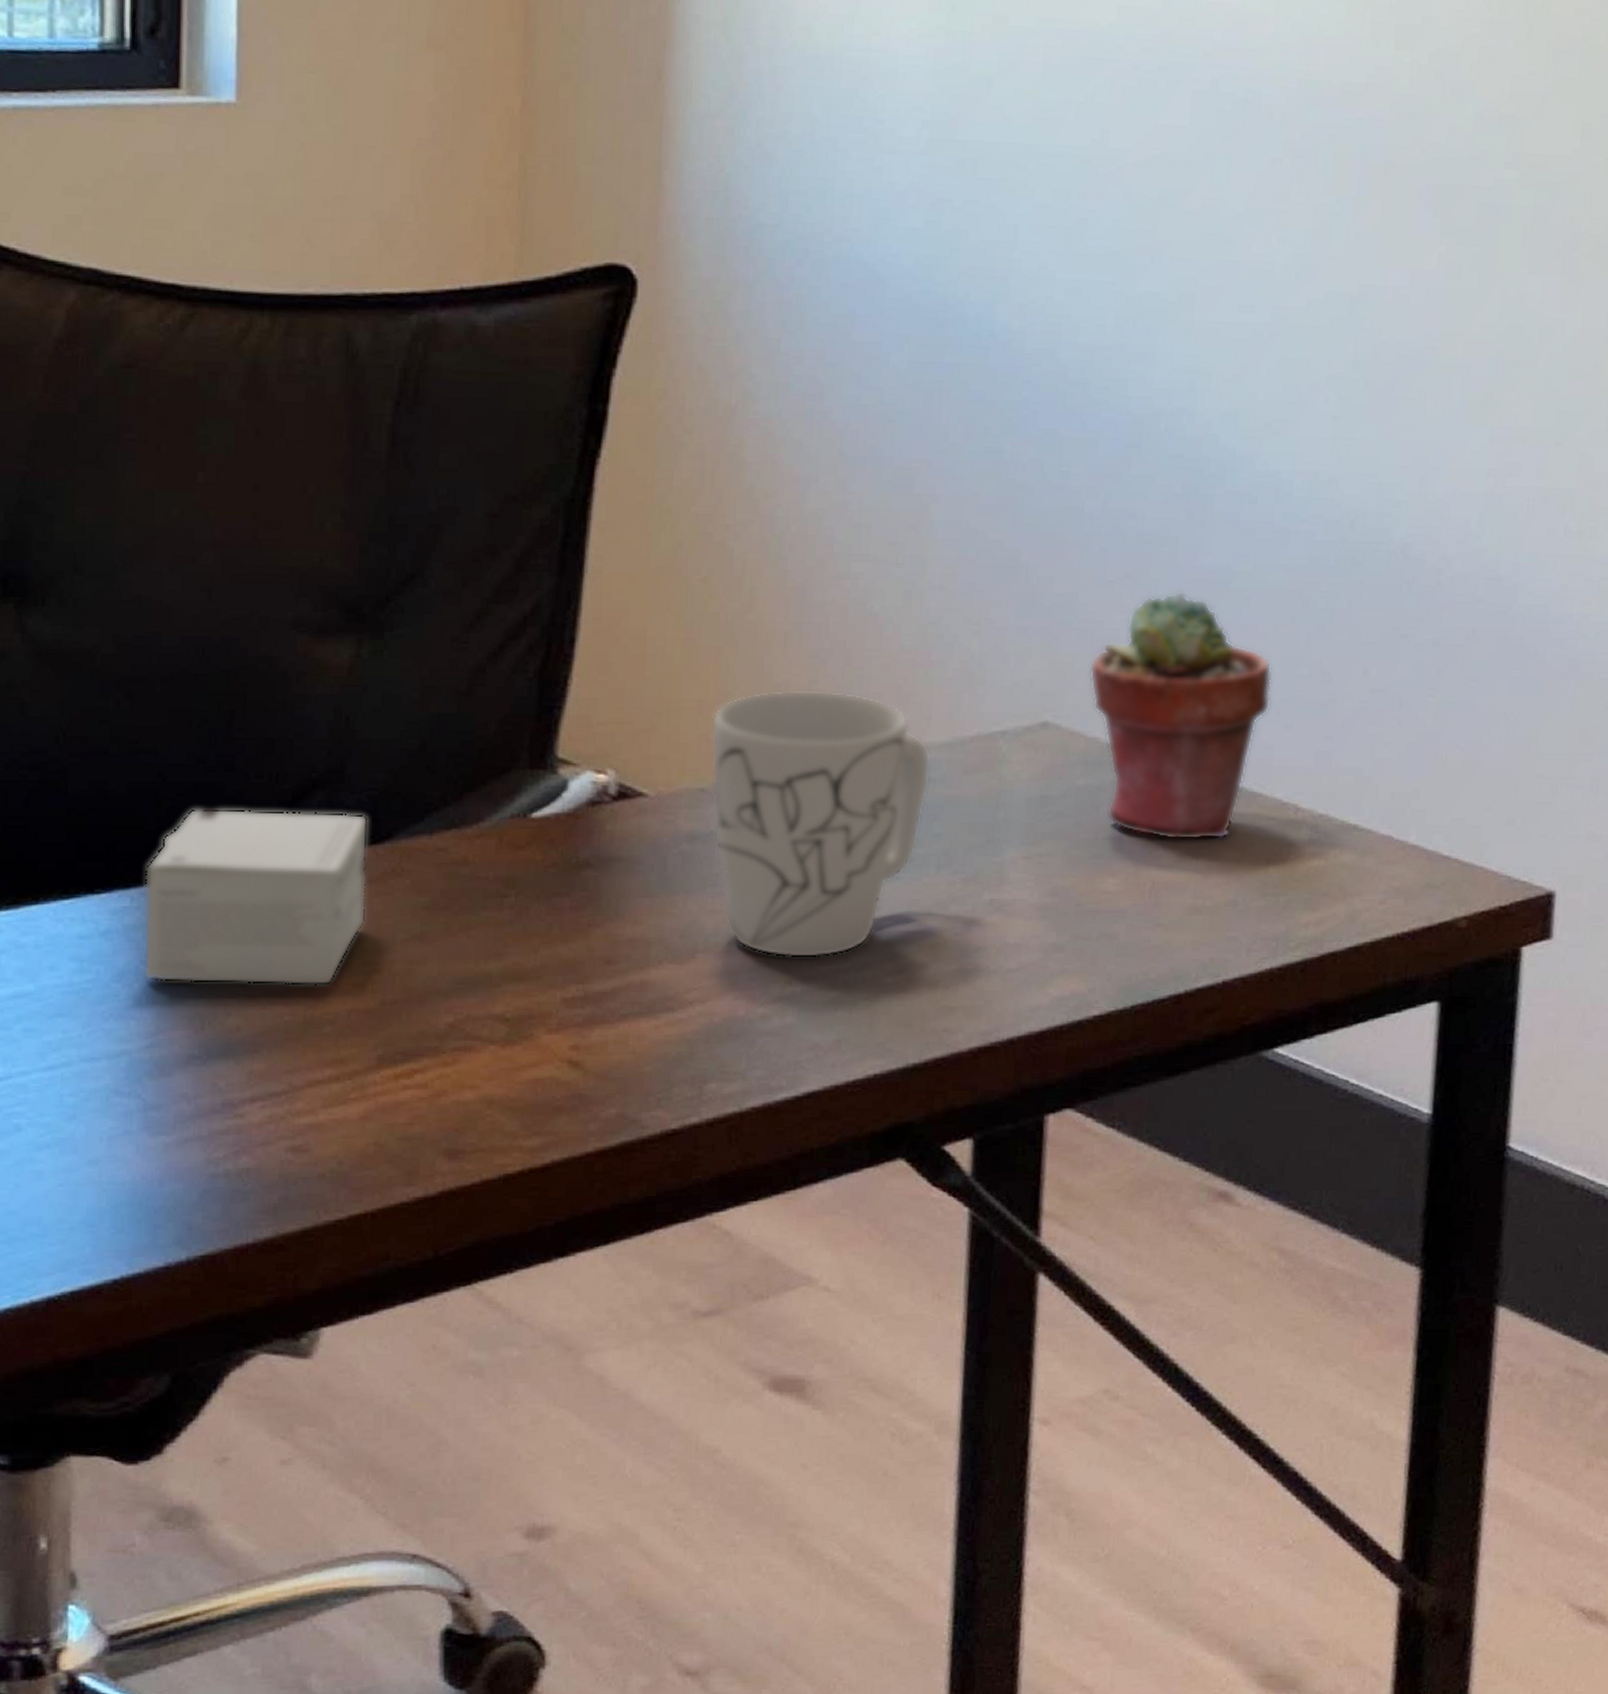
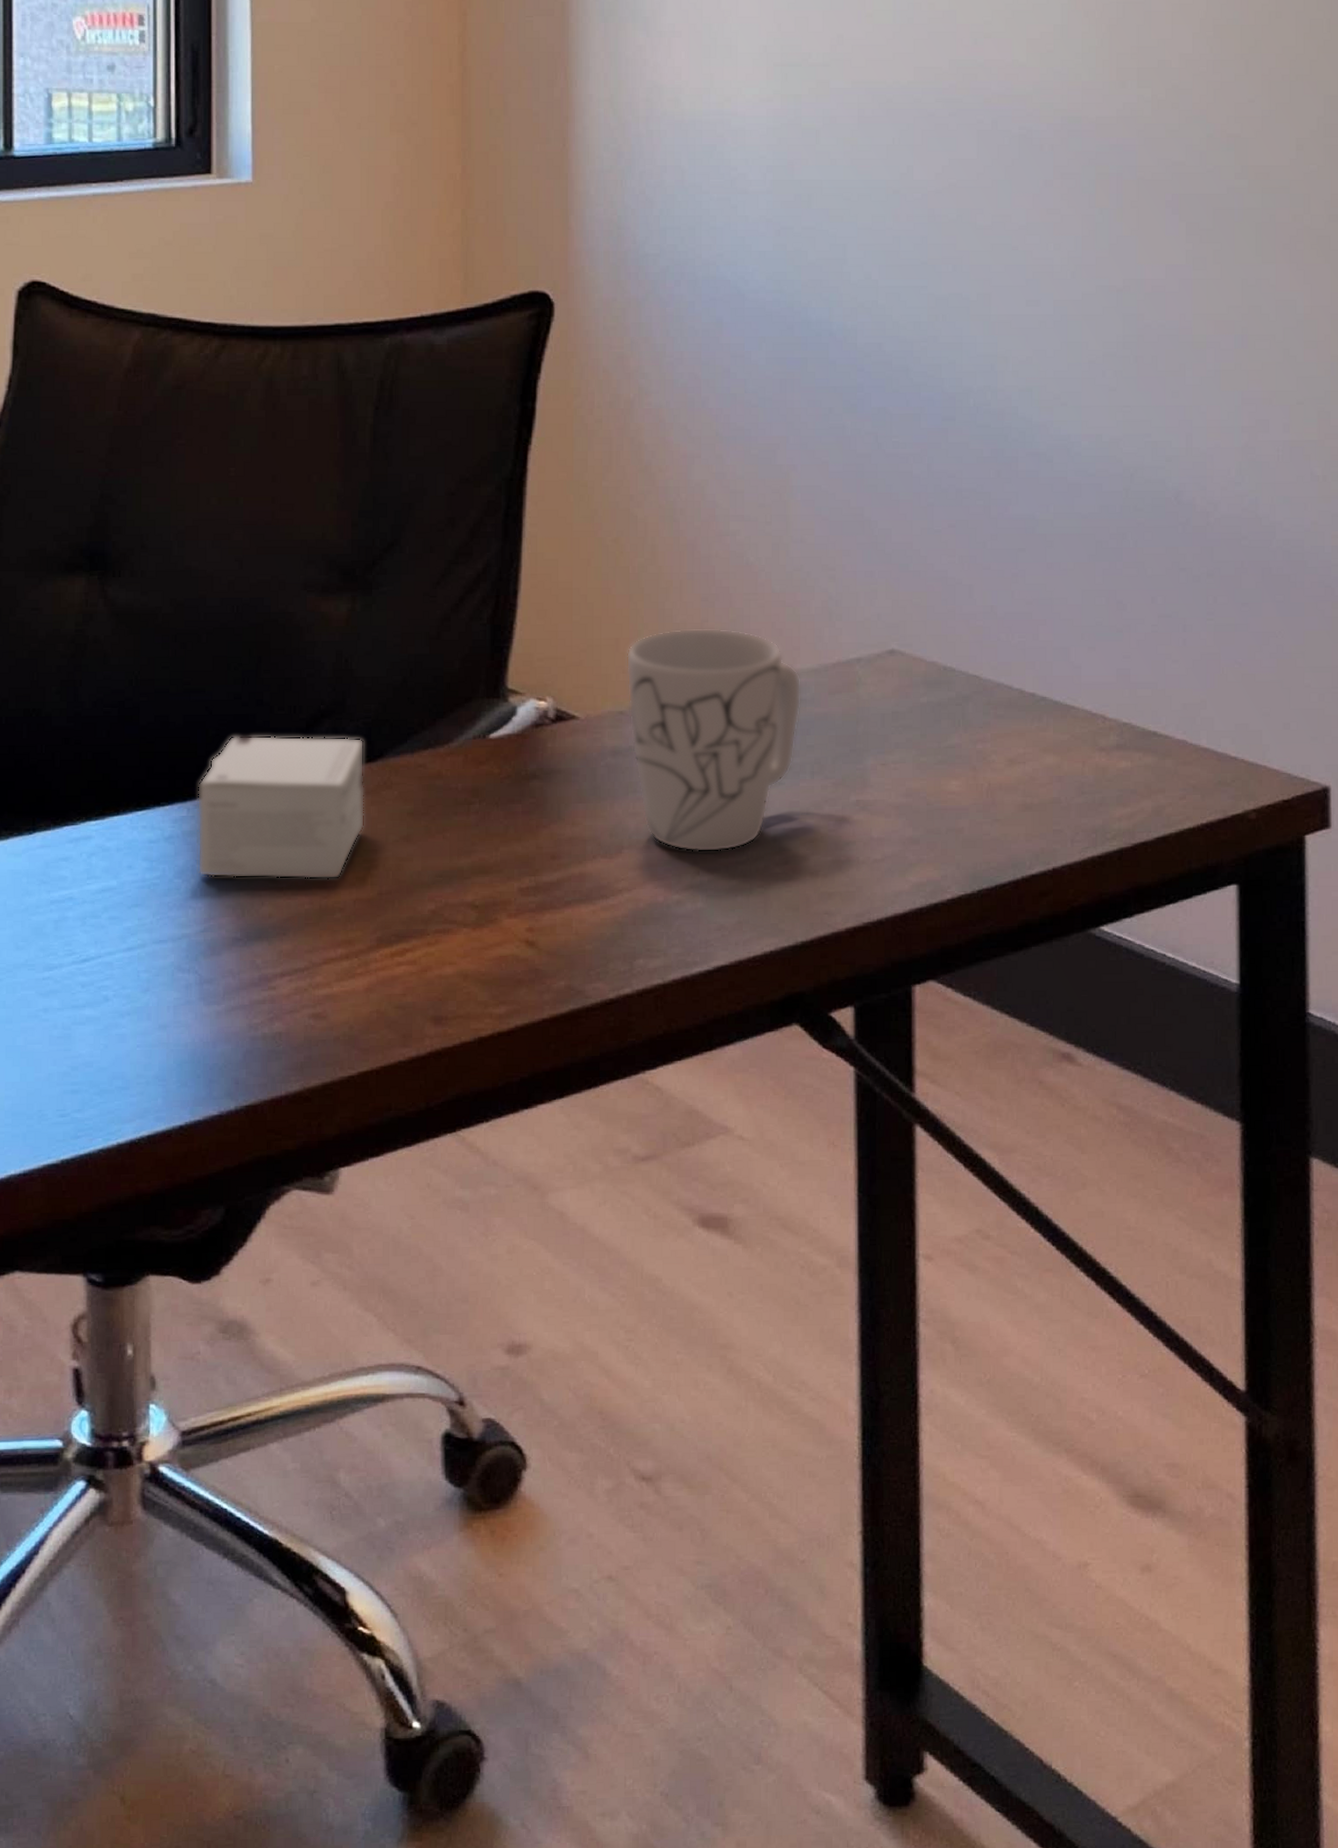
potted succulent: present [1089,591,1272,841] -> none [925,537,1076,748]

